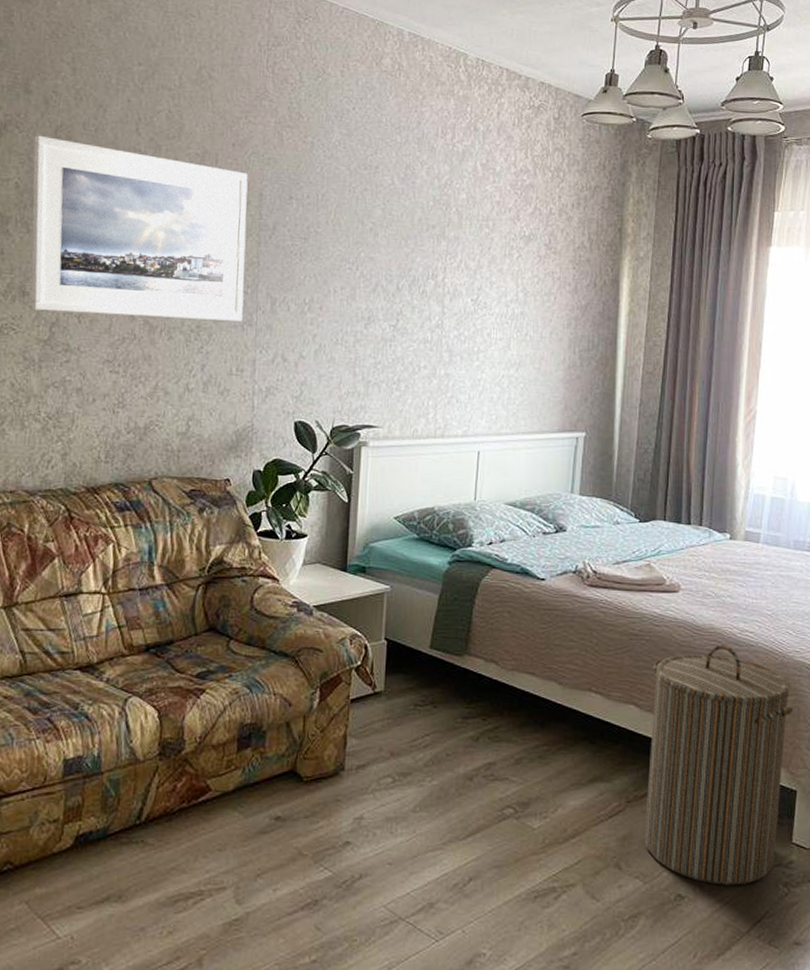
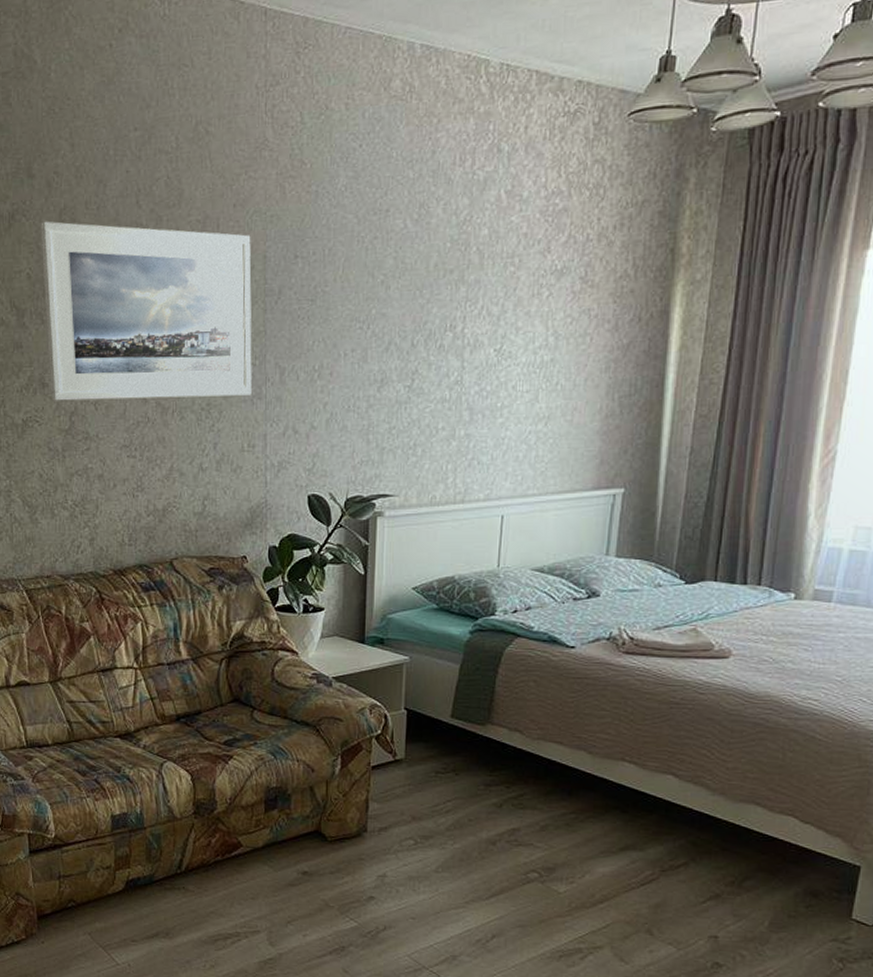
laundry hamper: present [643,644,794,886] -> none [678,713,863,958]

